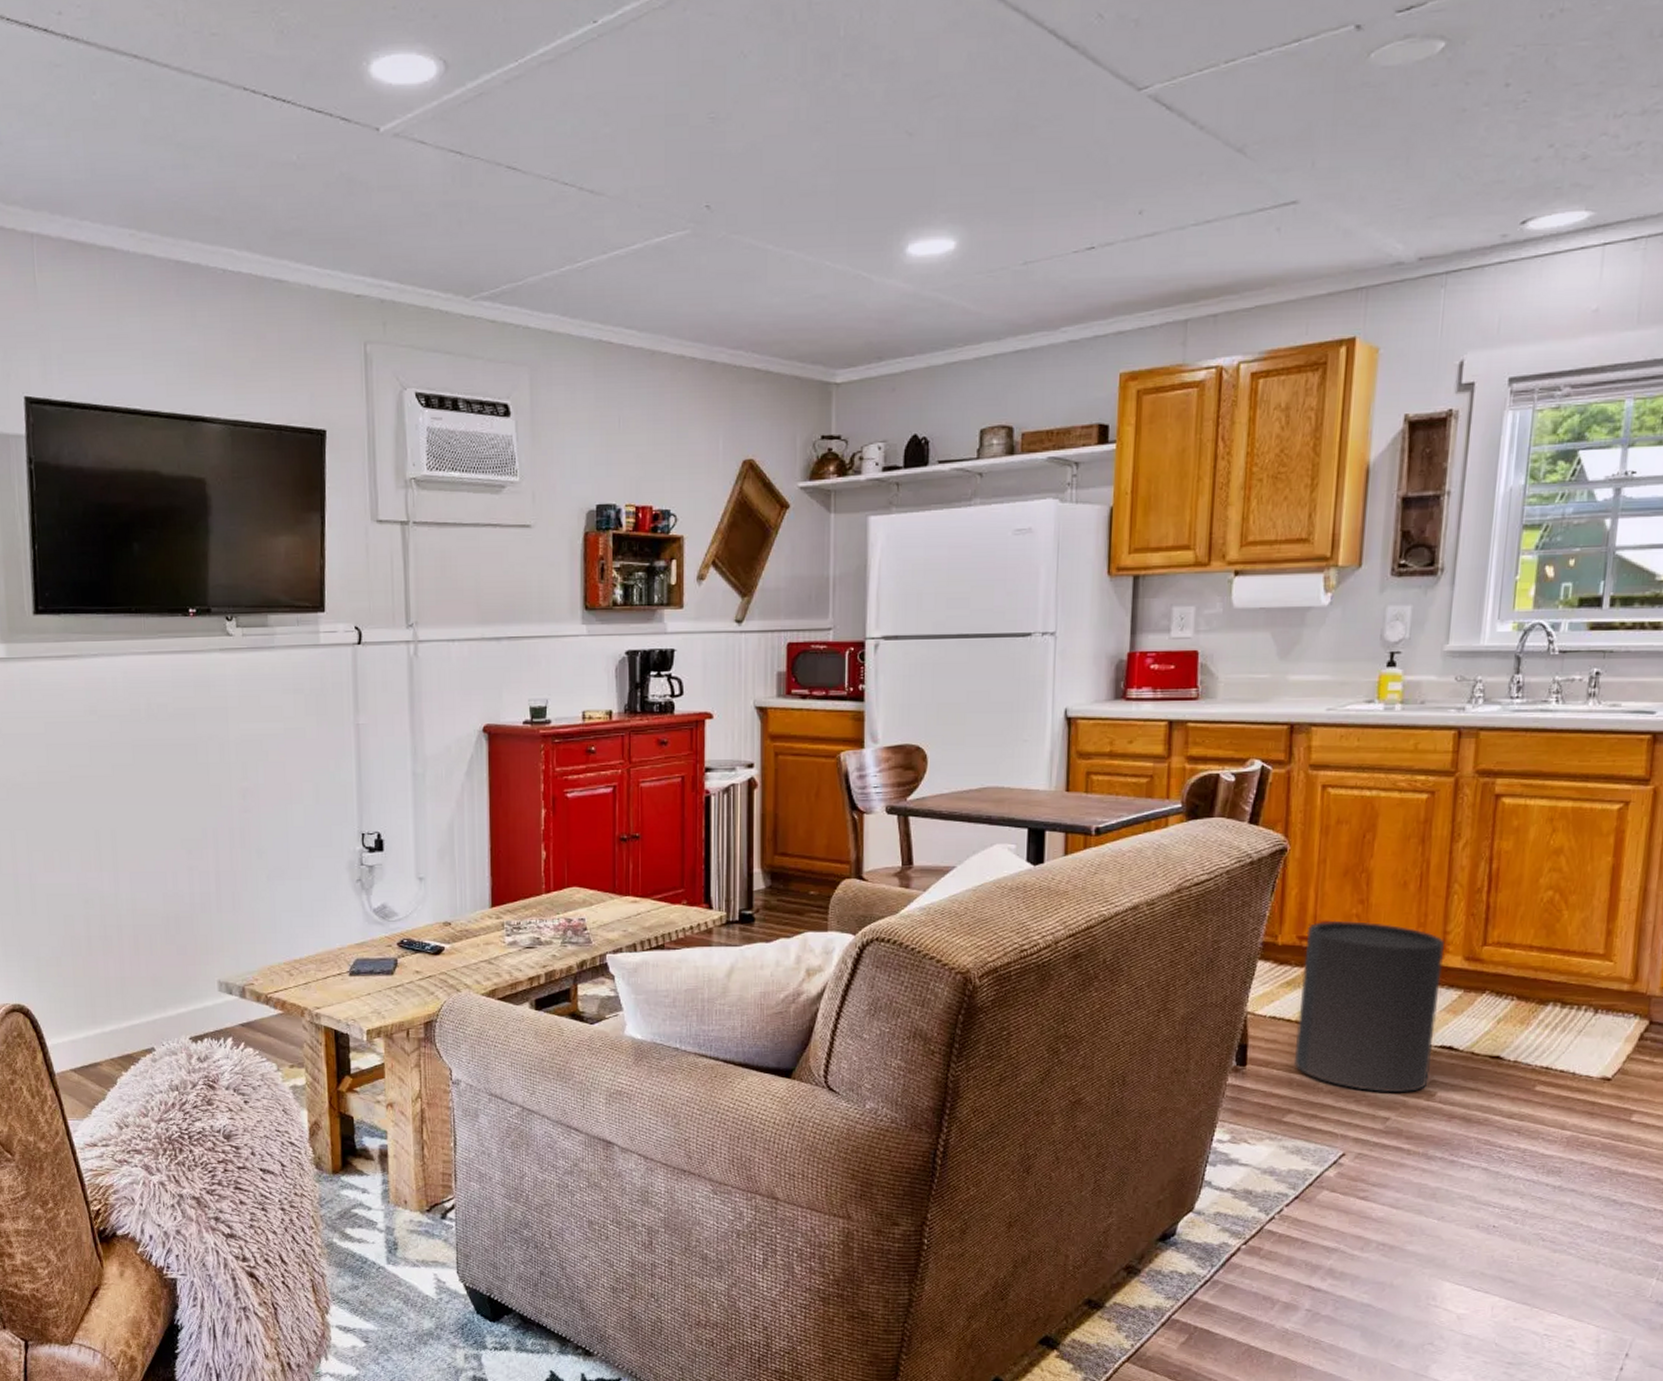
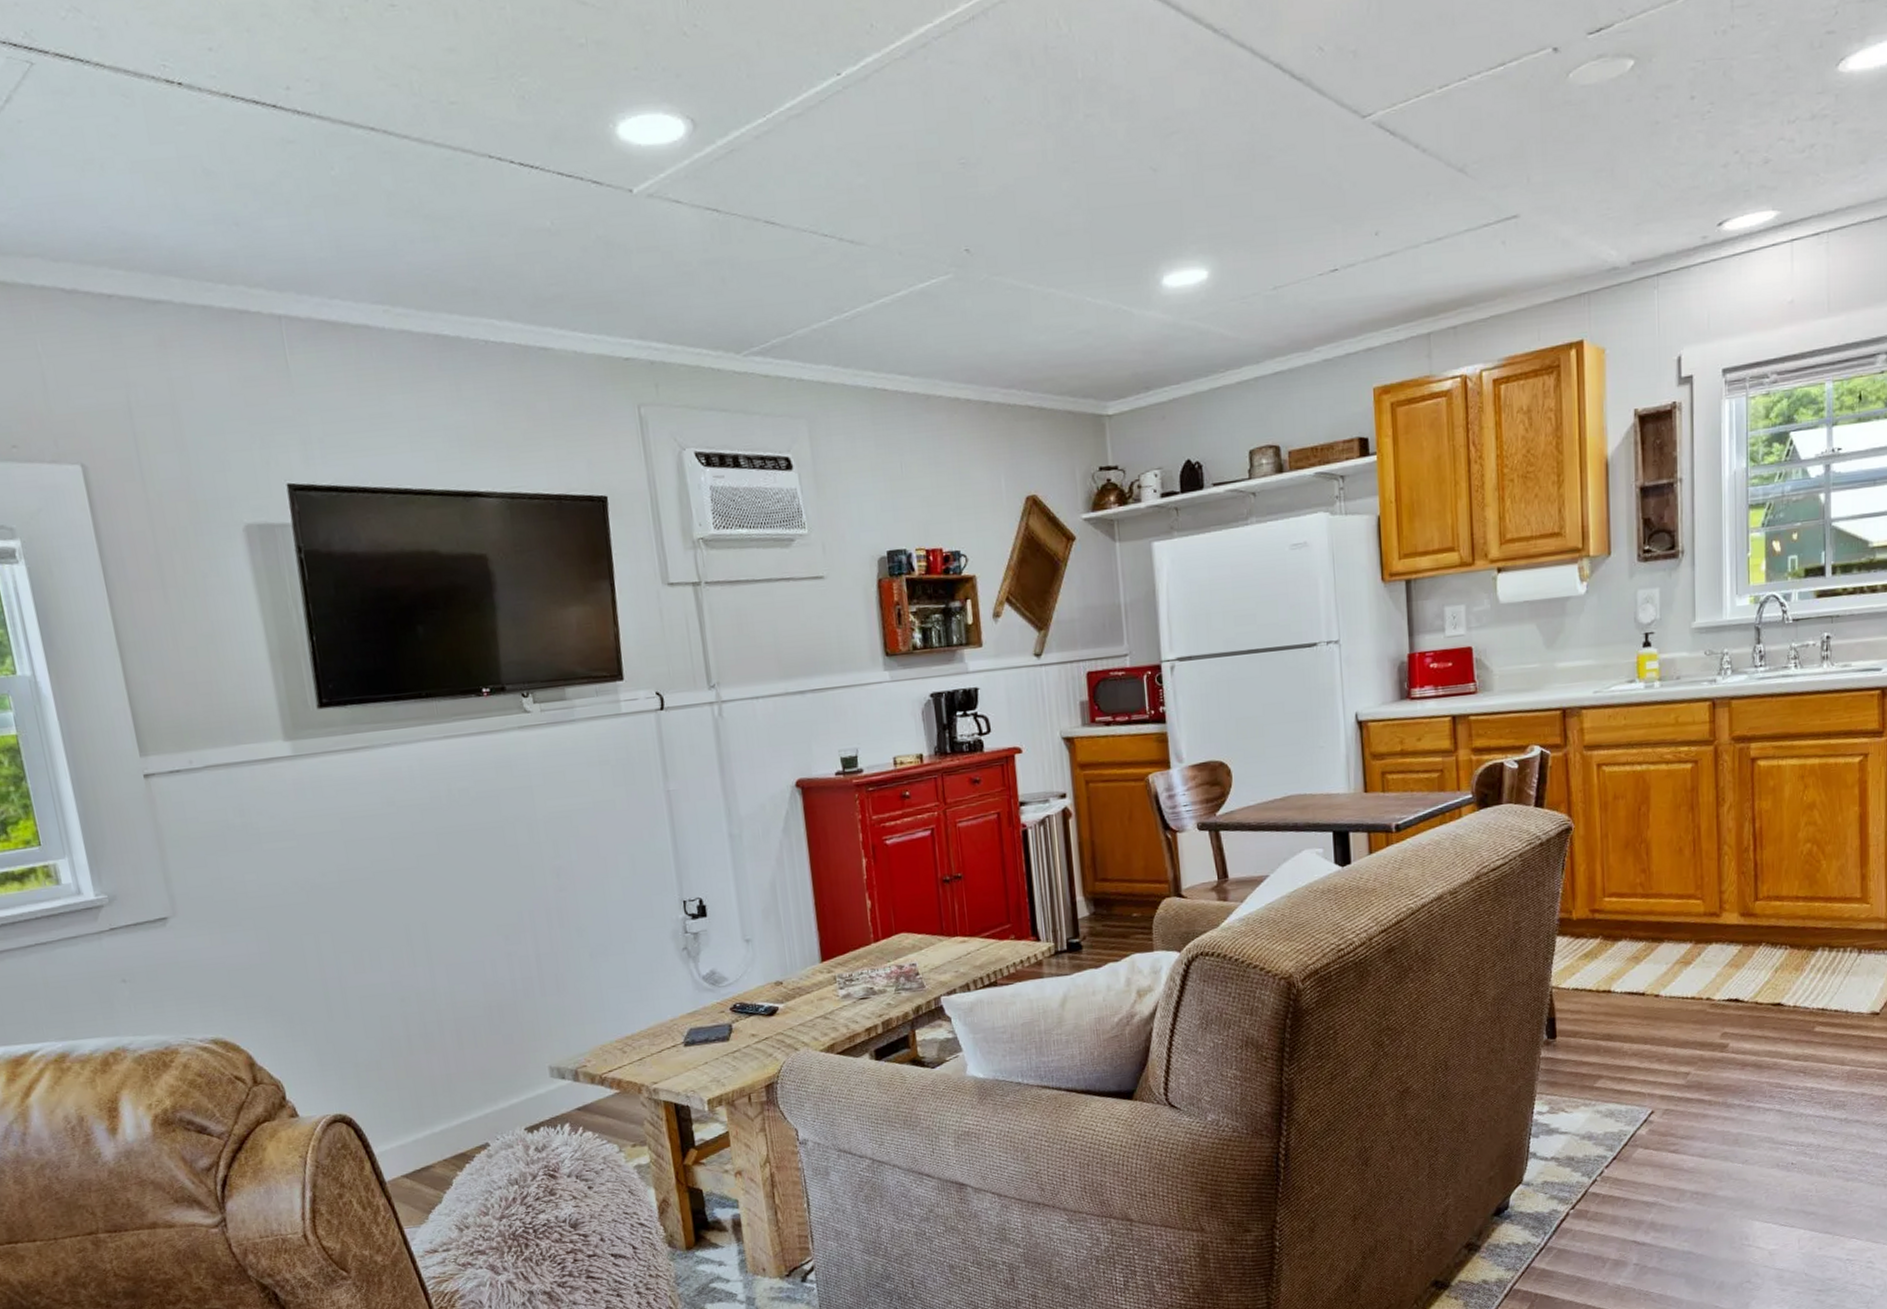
trash can: present [1293,920,1444,1093] -> none [1597,889,1722,1050]

